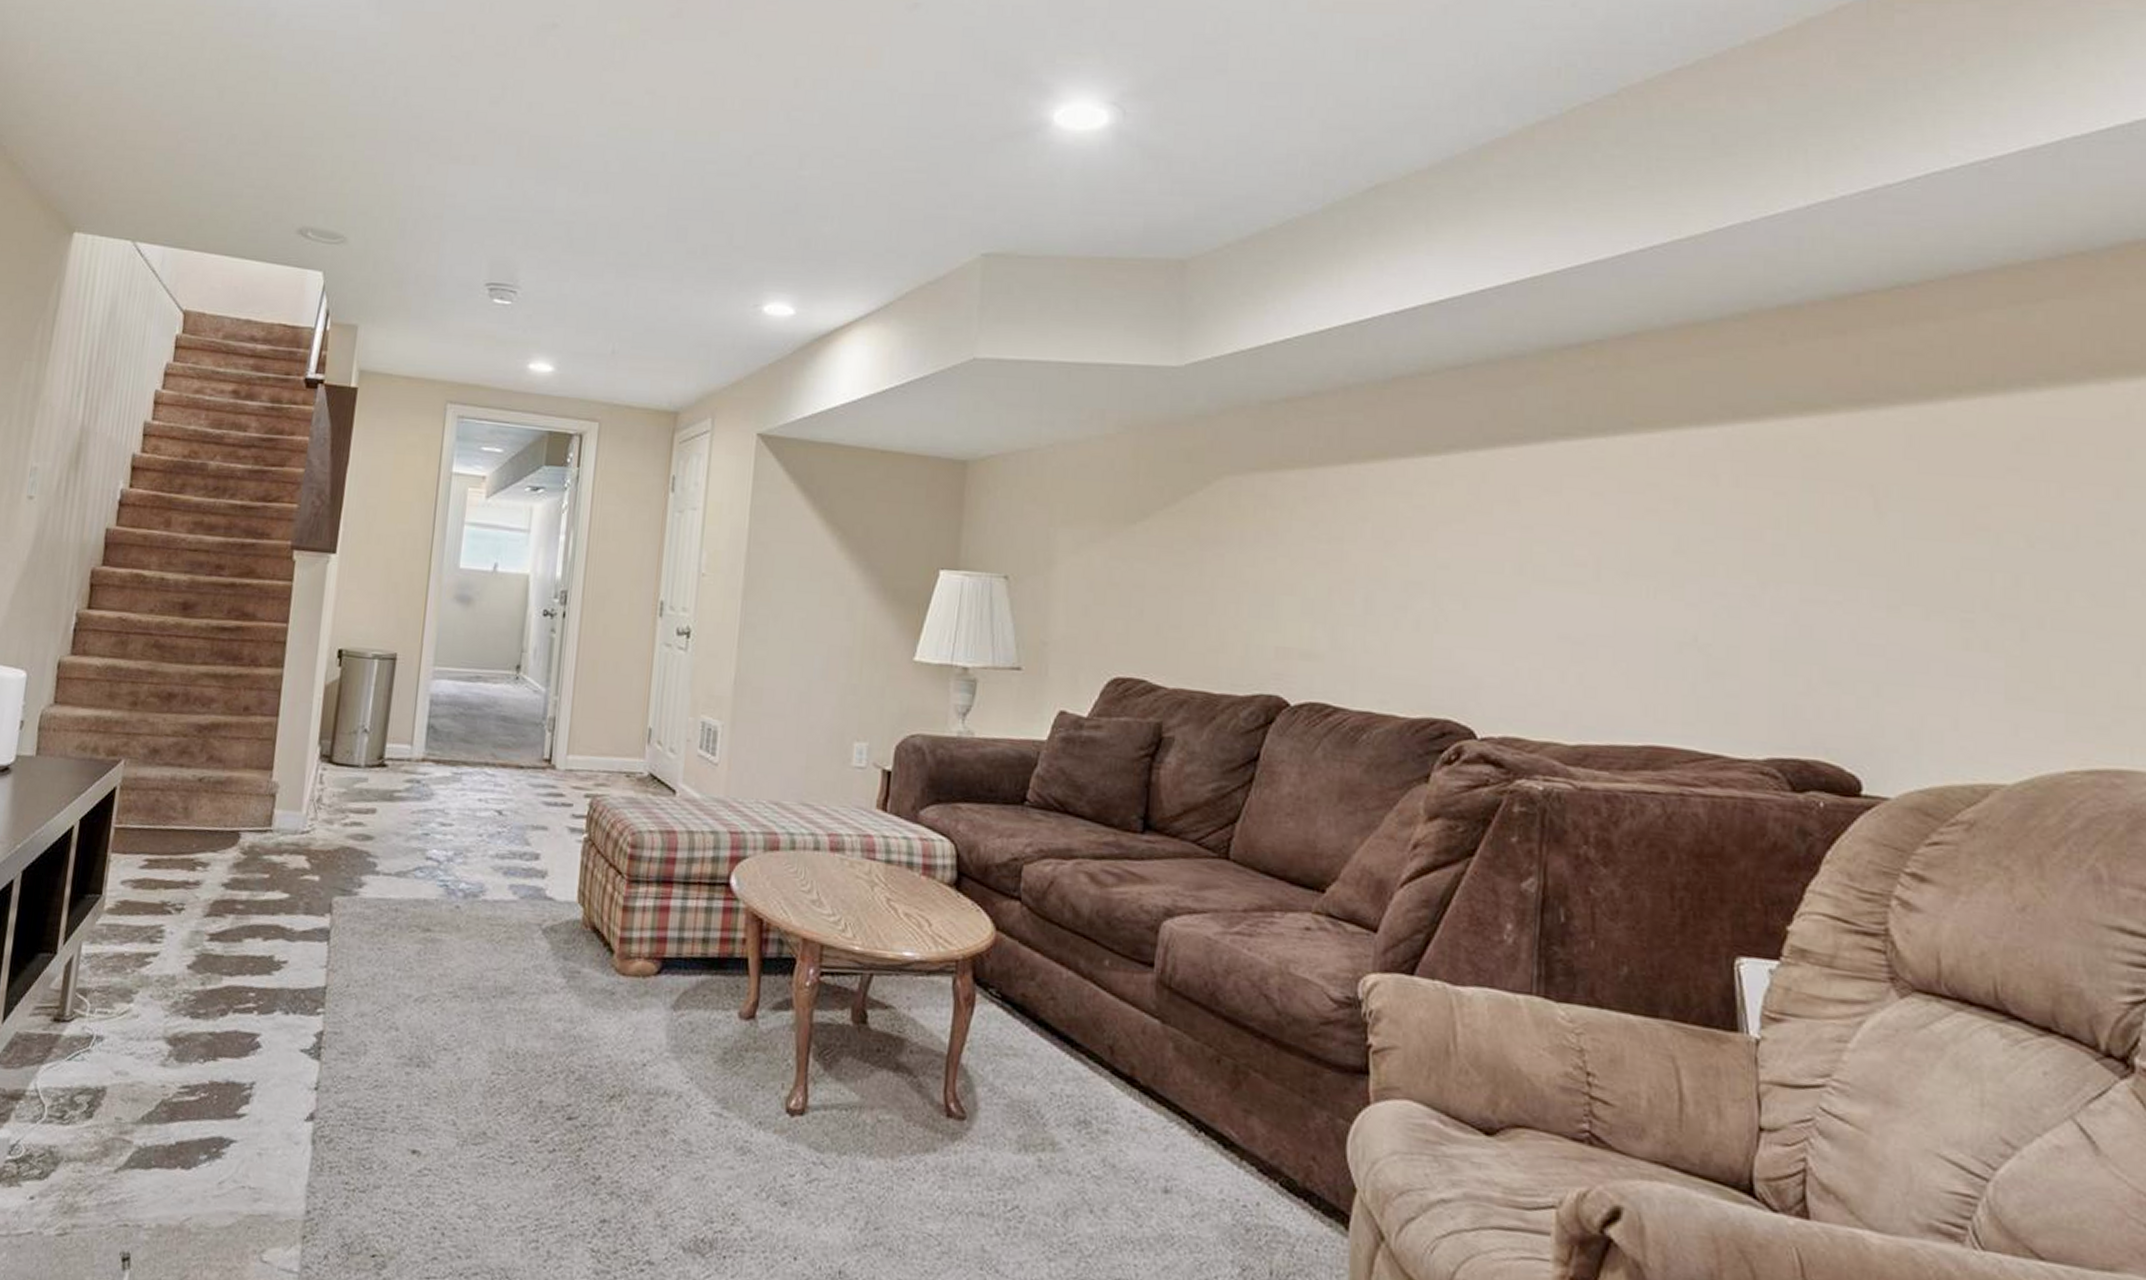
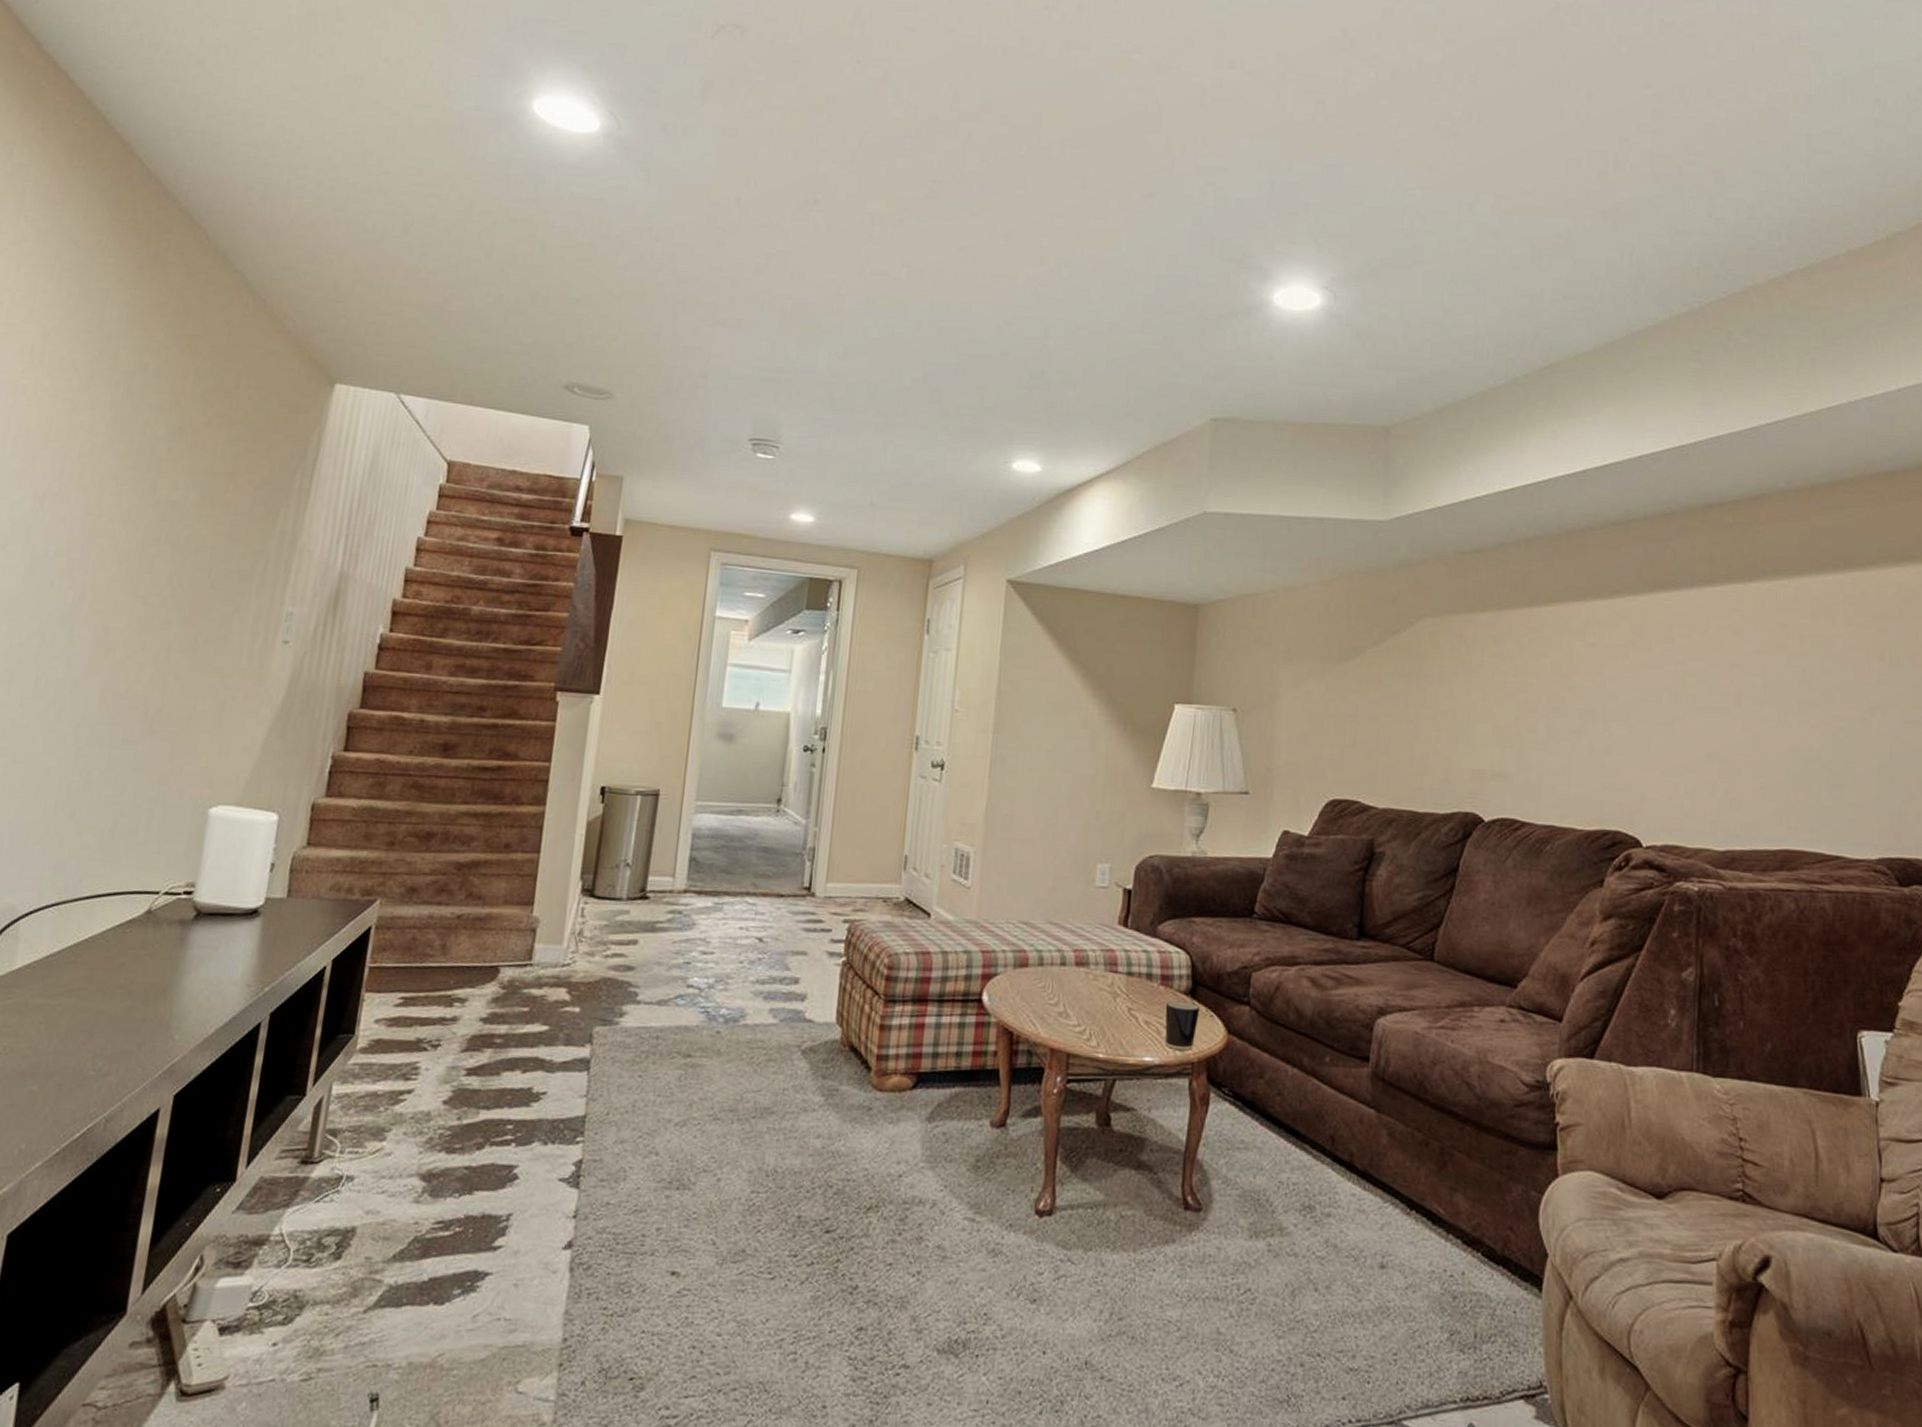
mug: none [926,892,965,946] -> present [1164,1001,1200,1050]

